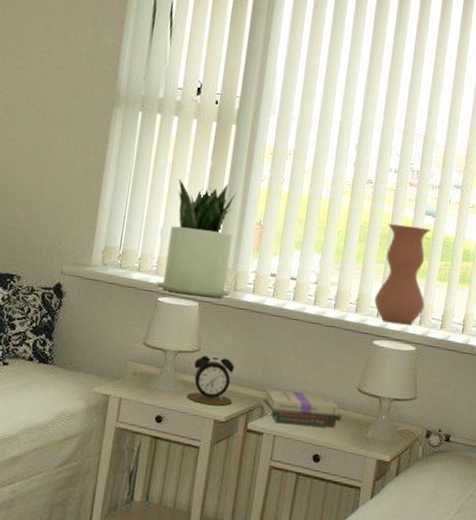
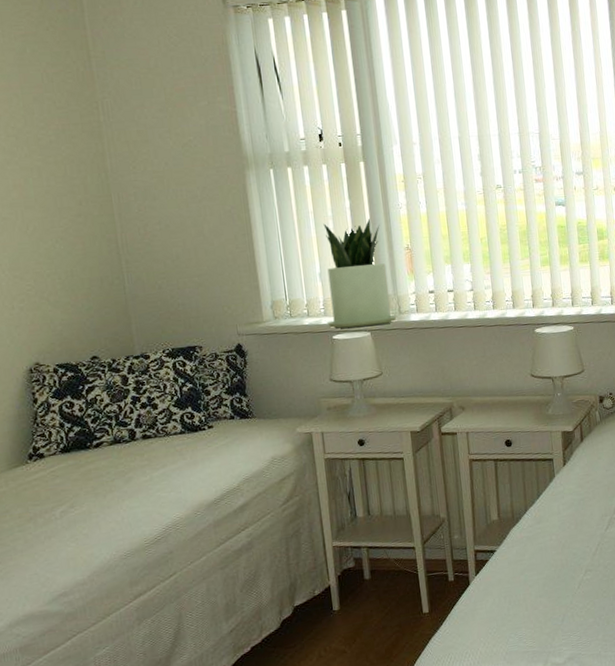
alarm clock: present [186,351,235,406] -> none [380,372,423,421]
books: present [260,389,341,428] -> none [448,386,522,422]
vase: present [374,224,430,327] -> none [524,217,574,312]

